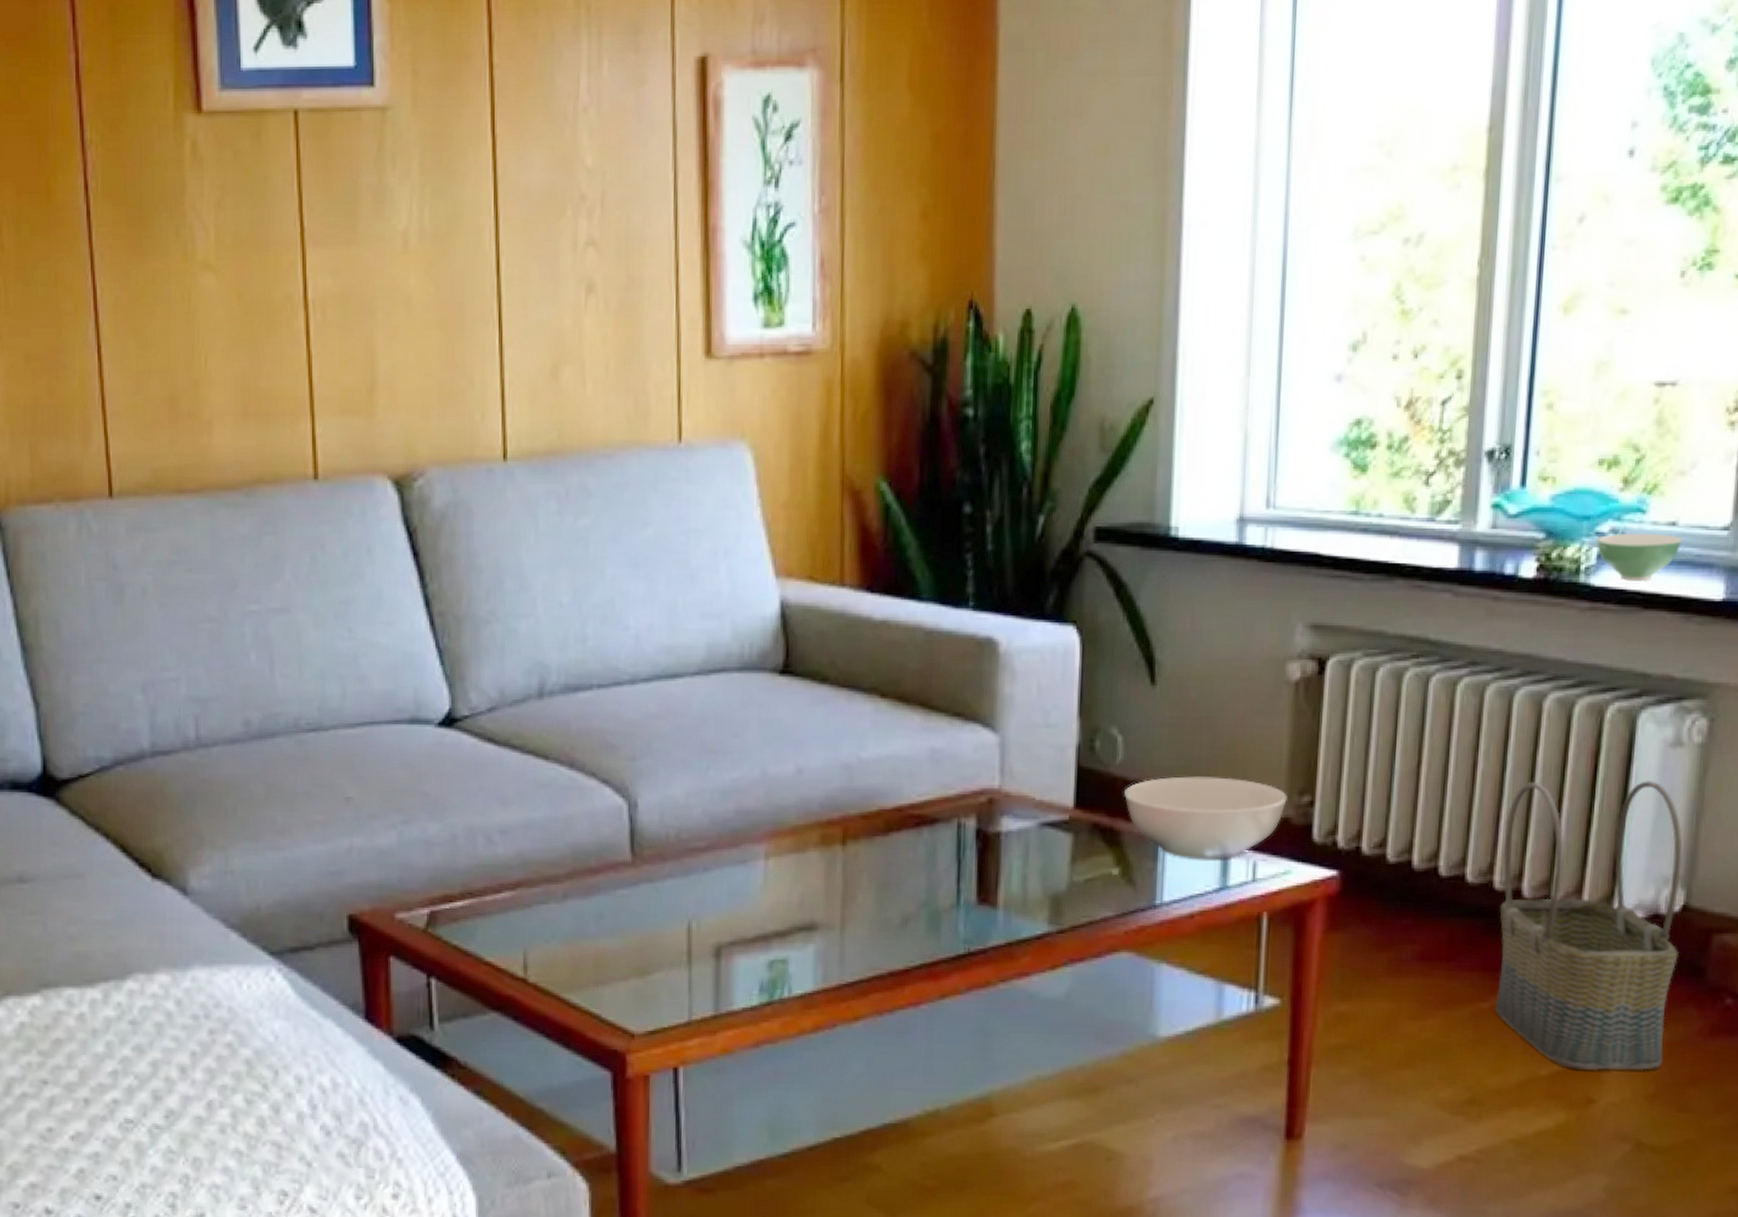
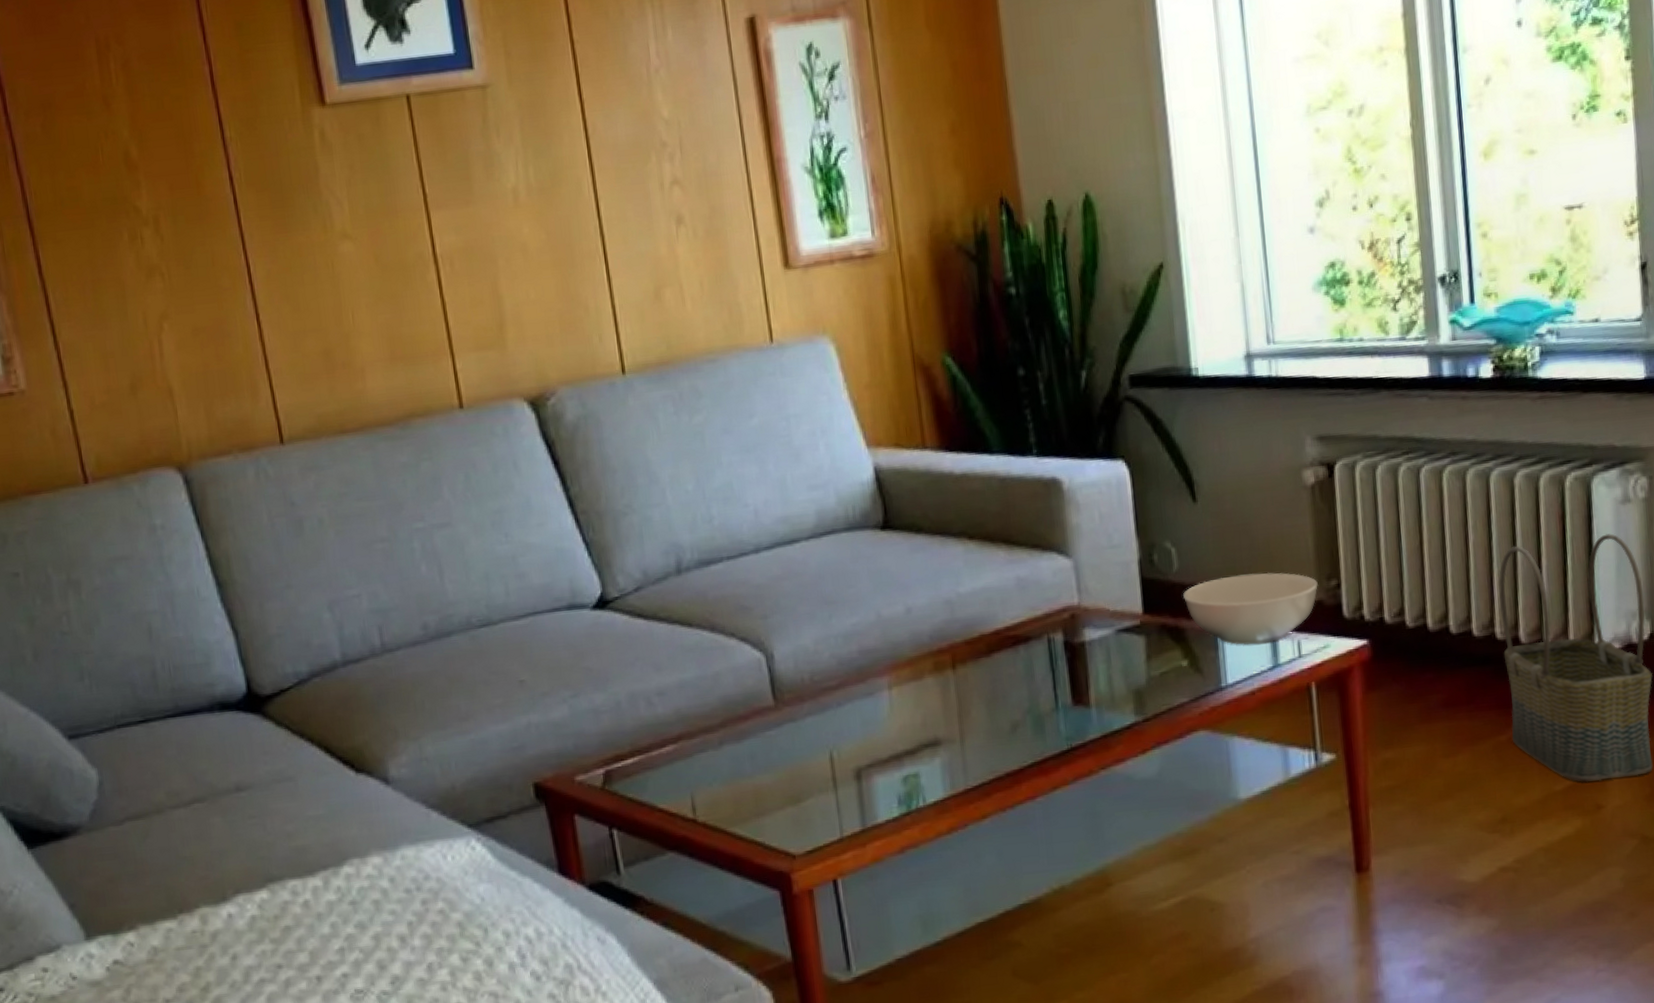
bowl: present [1596,533,1684,583] -> none [1537,329,1607,373]

